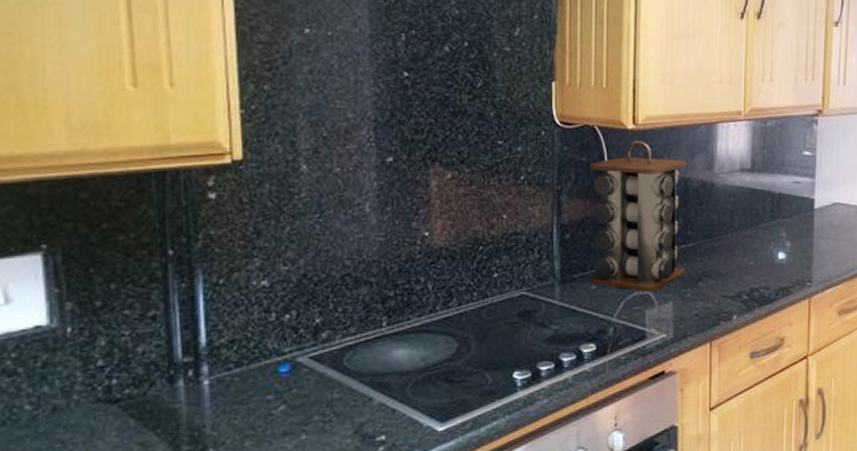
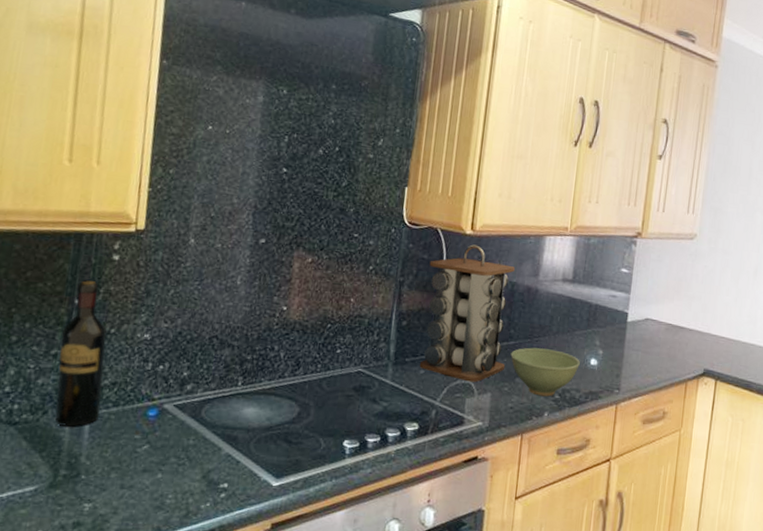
wine bottle: none [159,226,220,397] -> present [55,280,107,427]
bowl: none [690,247,767,299] -> present [510,347,580,397]

